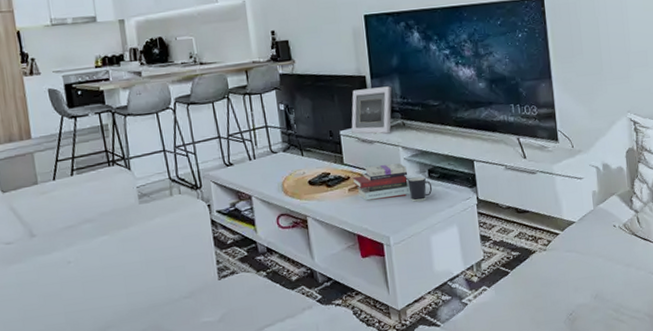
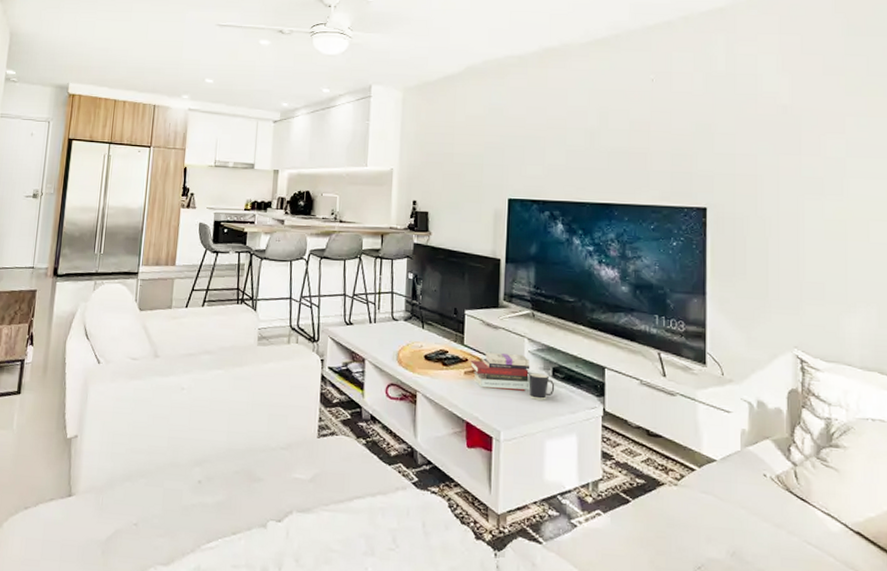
picture frame: present [351,86,392,134] -> none [477,271,527,322]

